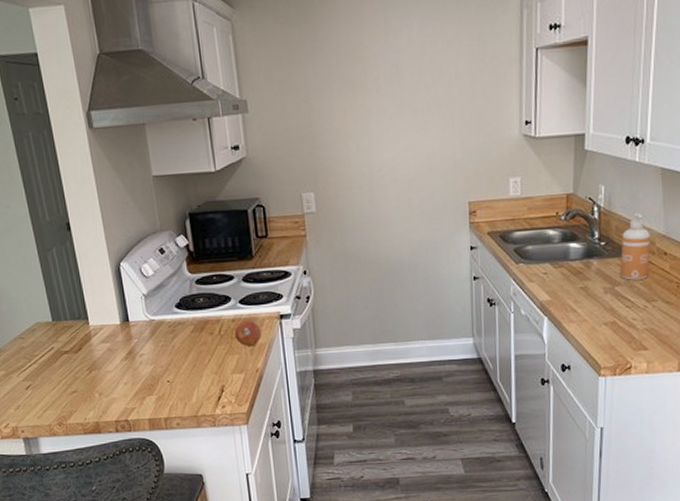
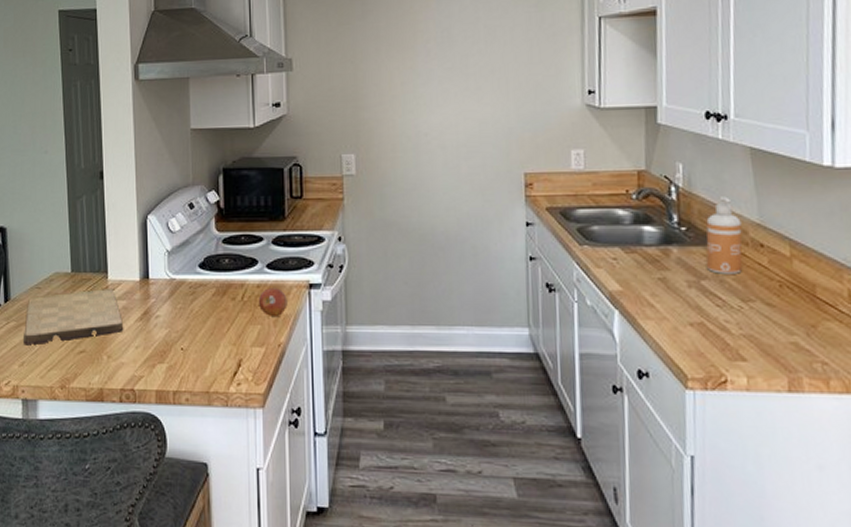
cutting board: none [13,333,111,391] -> present [24,289,124,346]

